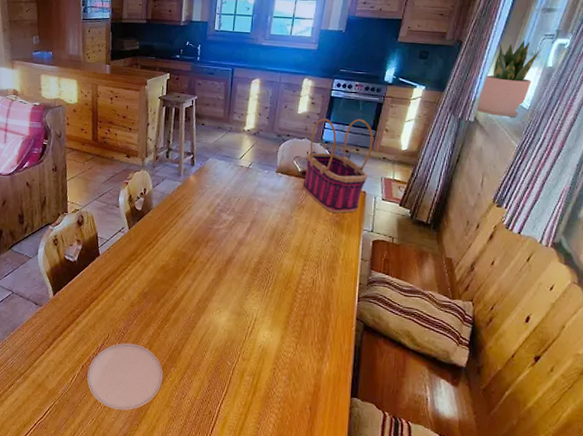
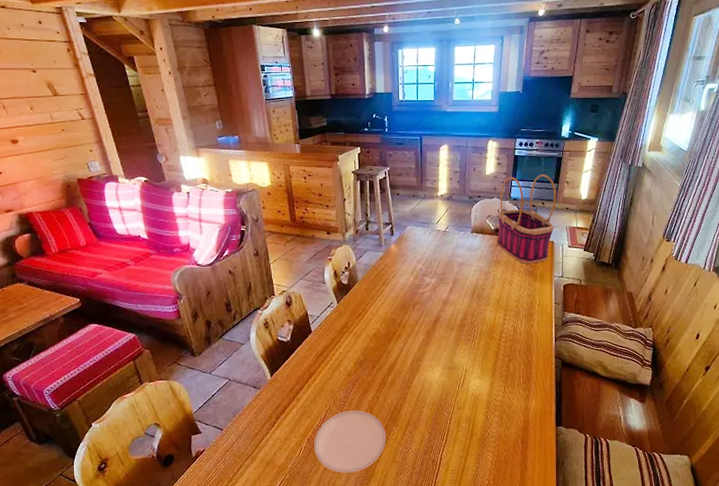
planter: present [476,41,542,117] -> none [643,88,695,160]

